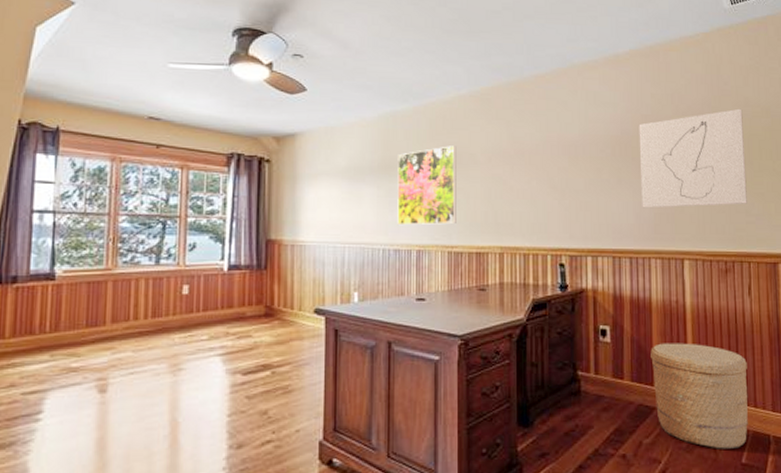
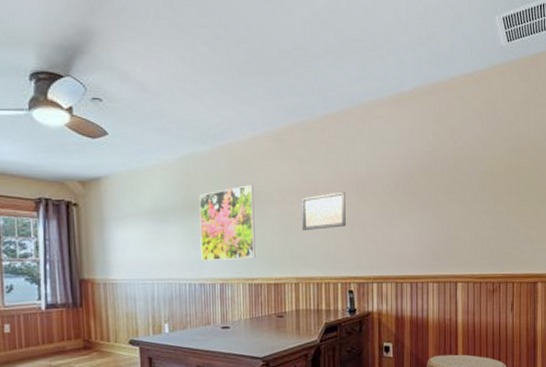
wall art: none [507,155,556,197] -> present [301,191,346,231]
wall art: present [639,108,747,208] -> none [420,143,514,238]

